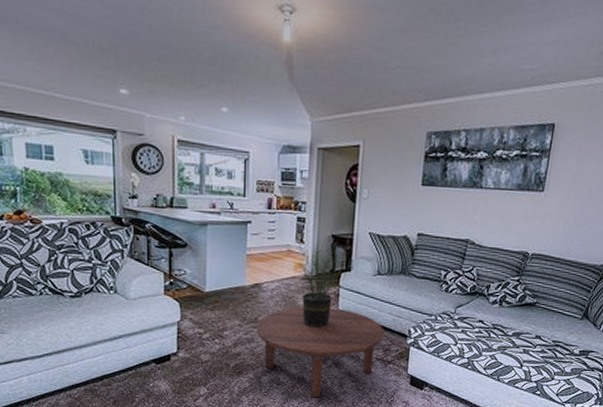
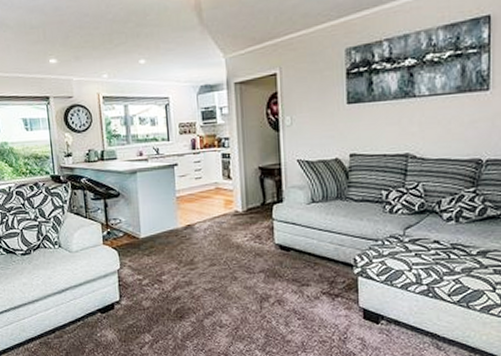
coffee table: present [256,307,385,397] -> none [193,242,327,338]
potted plant: present [296,242,341,328] -> none [224,173,272,264]

